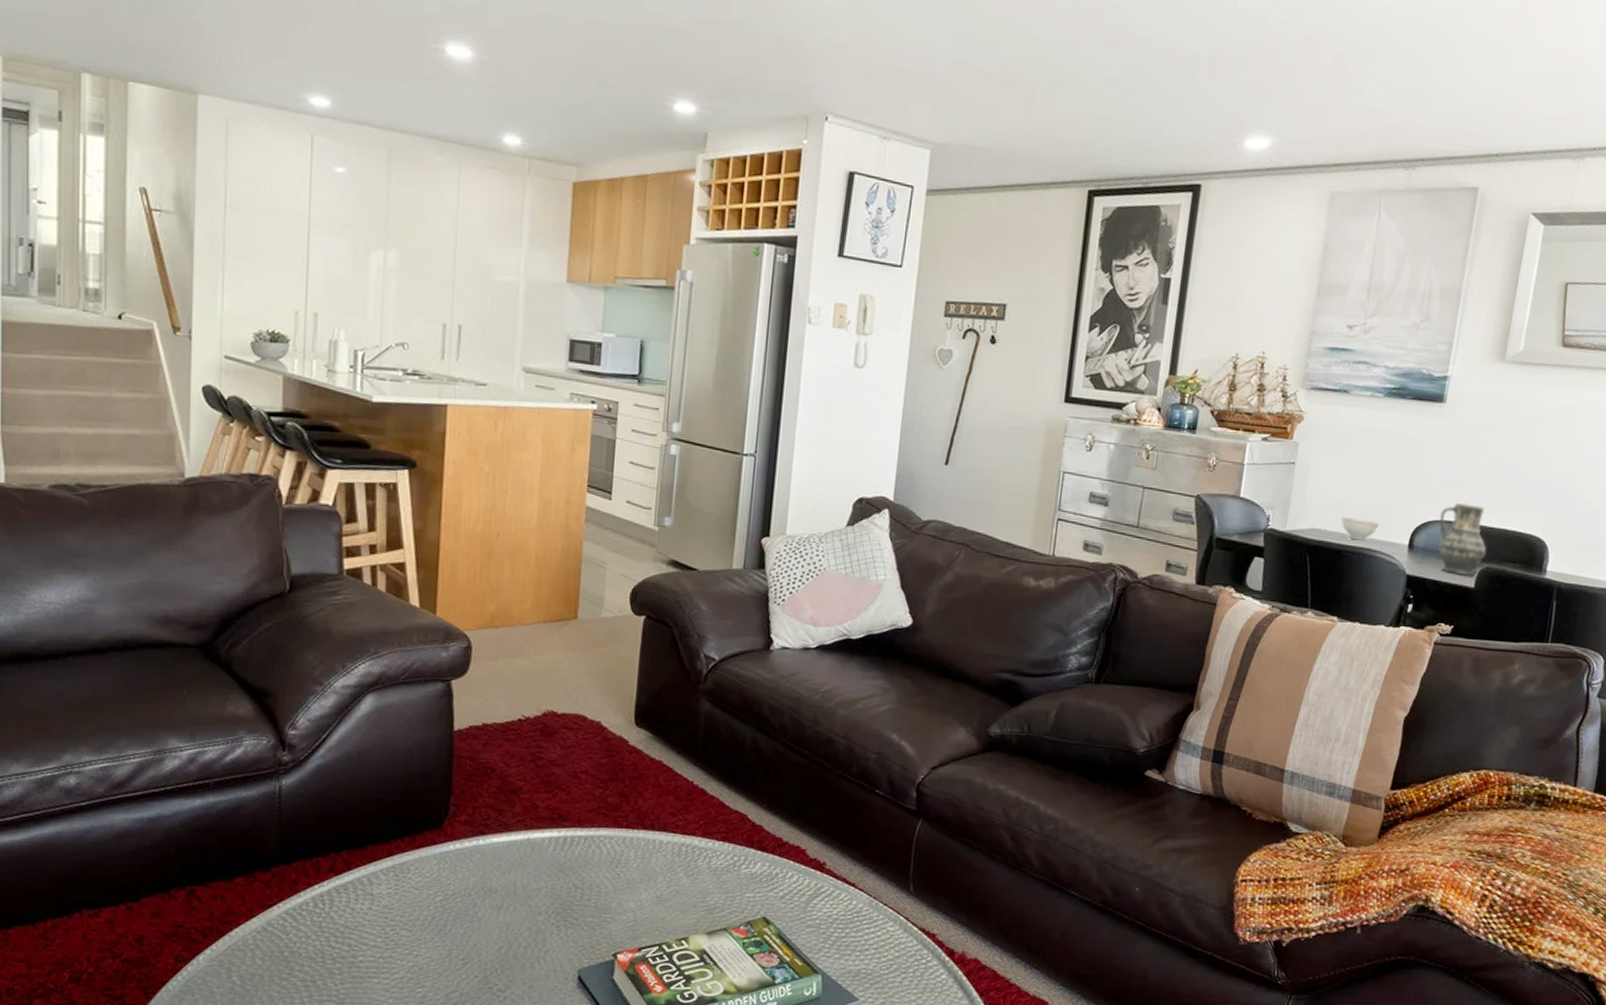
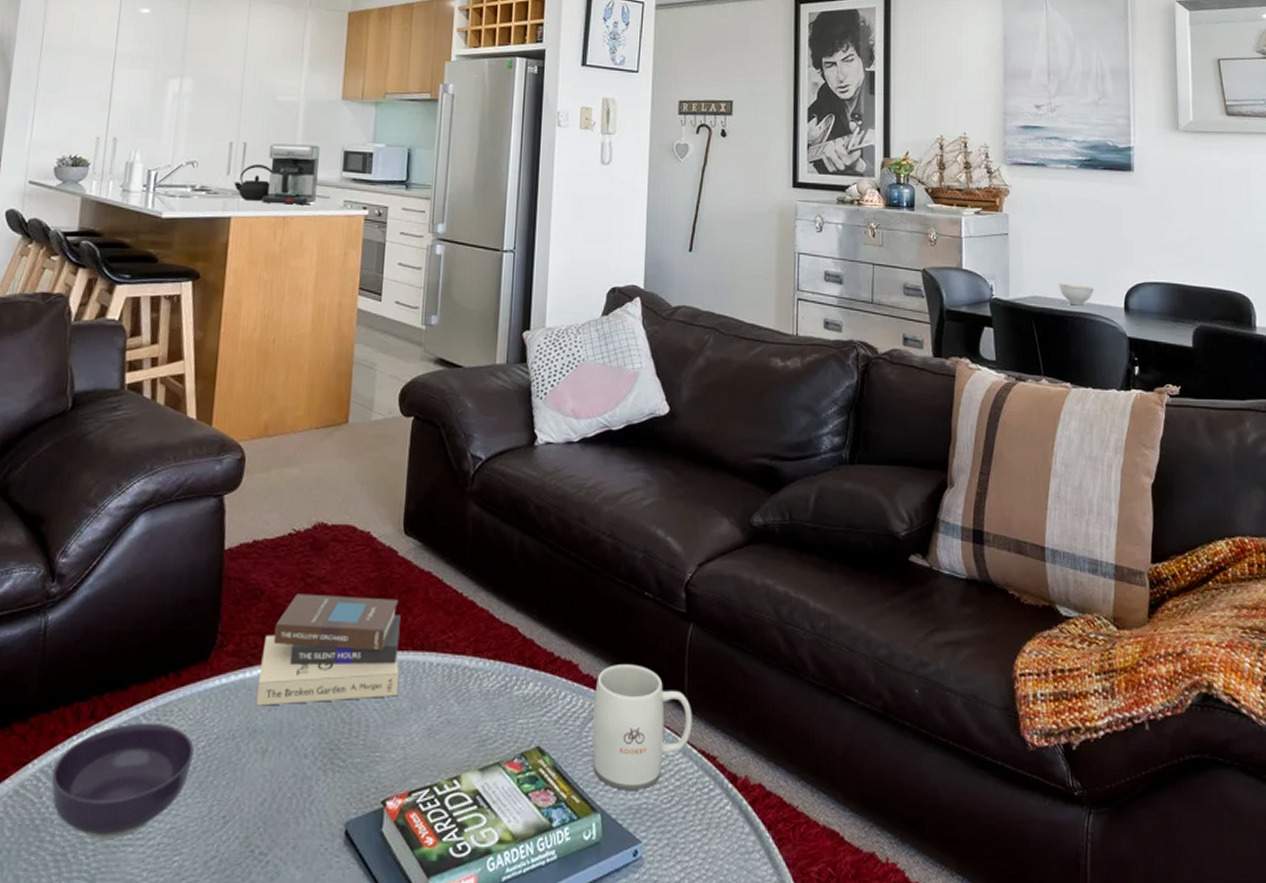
bowl: none [296,877,432,971] -> present [51,722,194,839]
kettle: none [449,348,491,390] -> present [233,163,272,202]
coffee maker: none [480,327,544,396] -> present [262,143,321,205]
books: none [490,774,631,870] -> present [256,594,401,706]
mug: none [816,851,916,958] -> present [592,664,693,790]
vase: present [1438,502,1487,576] -> none [1148,264,1197,335]

